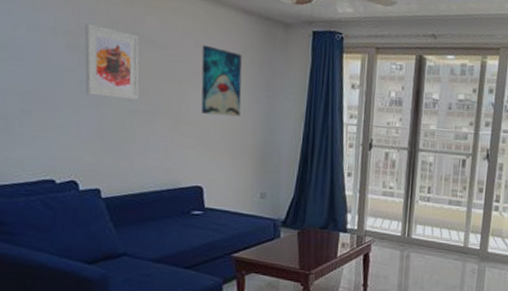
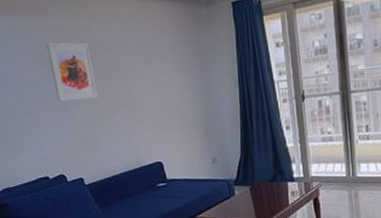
wall art: present [201,45,242,117] -> none [140,37,182,98]

